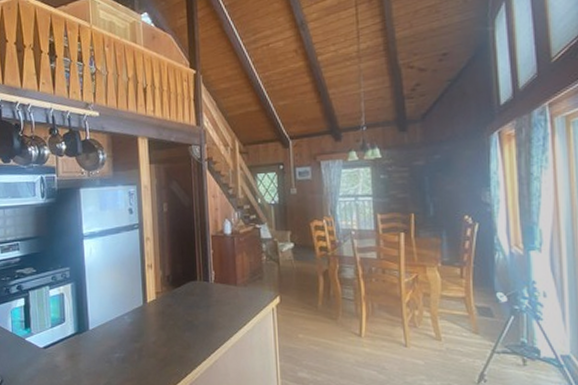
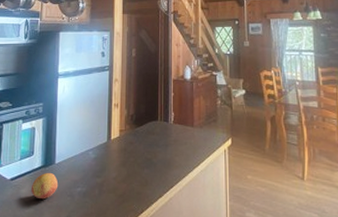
fruit: none [66,339,95,367] -> present [31,172,59,200]

